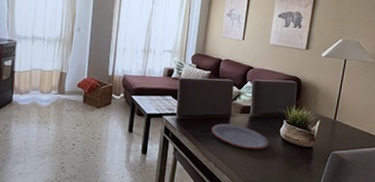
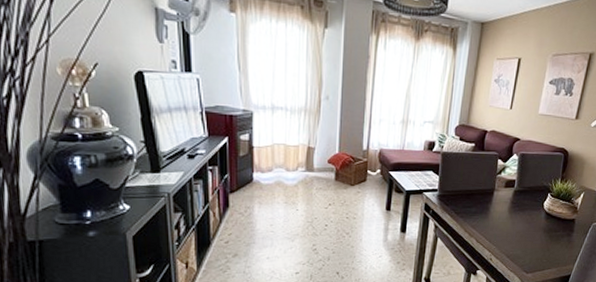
plate: present [211,123,270,150] -> none [474,198,533,223]

